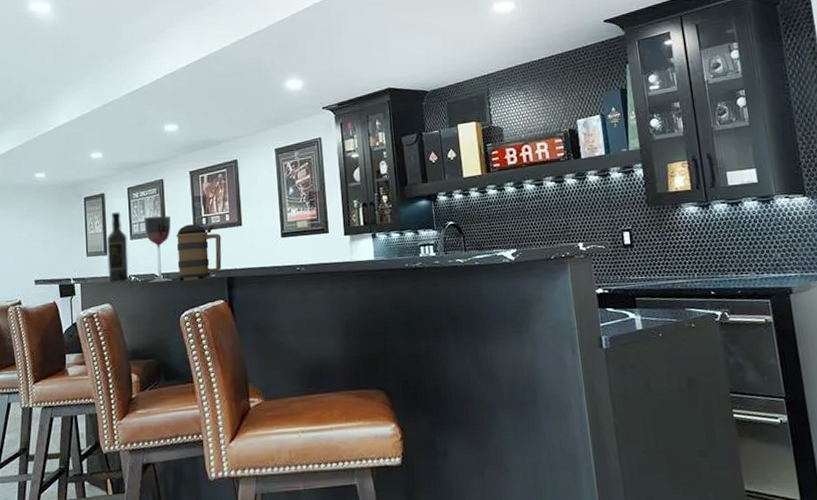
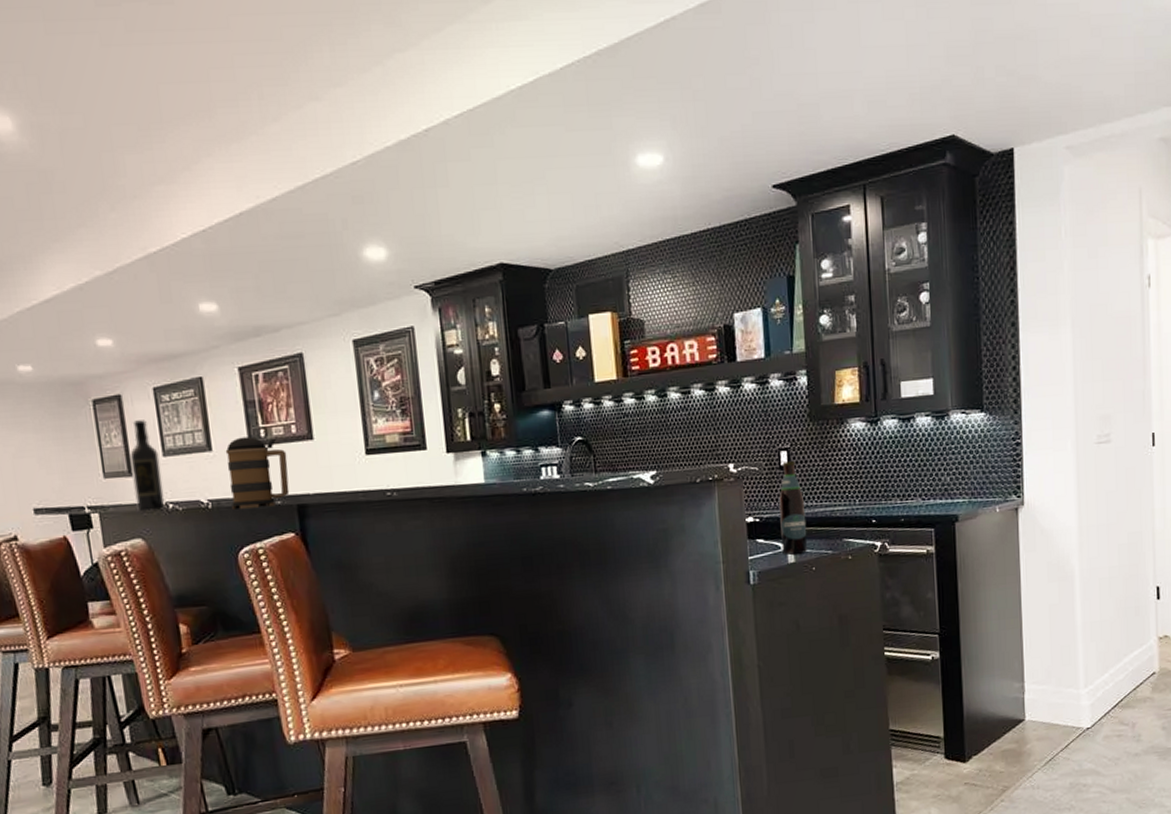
wineglass: present [144,216,172,282] -> none [179,425,224,511]
bottle: none [624,240,653,322] -> present [779,461,807,555]

